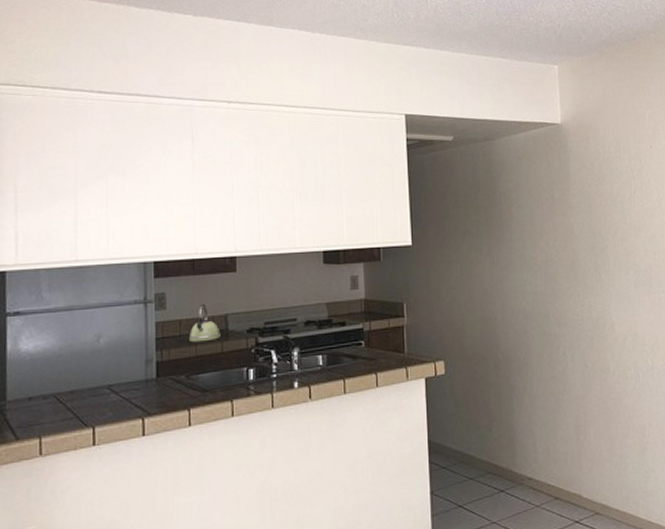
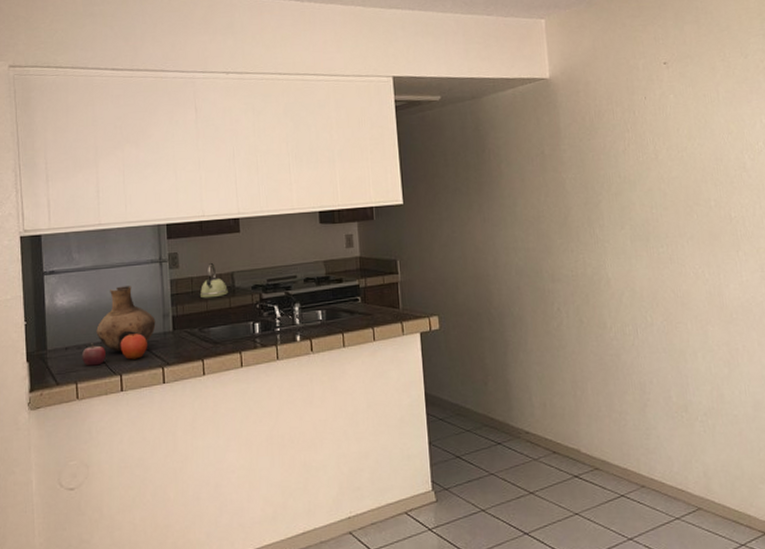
fruit: none [48,392,77,418] -> present [82,343,106,366]
vase: none [66,328,137,402] -> present [96,286,156,352]
fruit: none [94,381,126,410] -> present [120,333,147,360]

